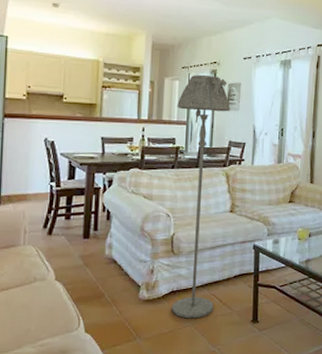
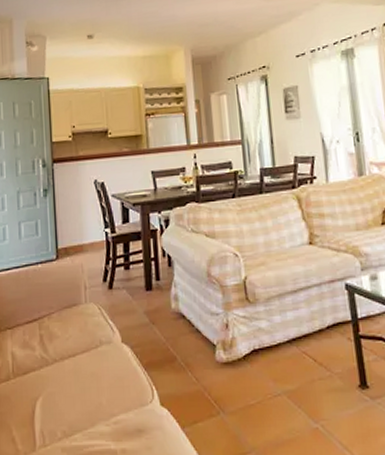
floor lamp: present [172,74,231,319] -> none [228,82,308,385]

